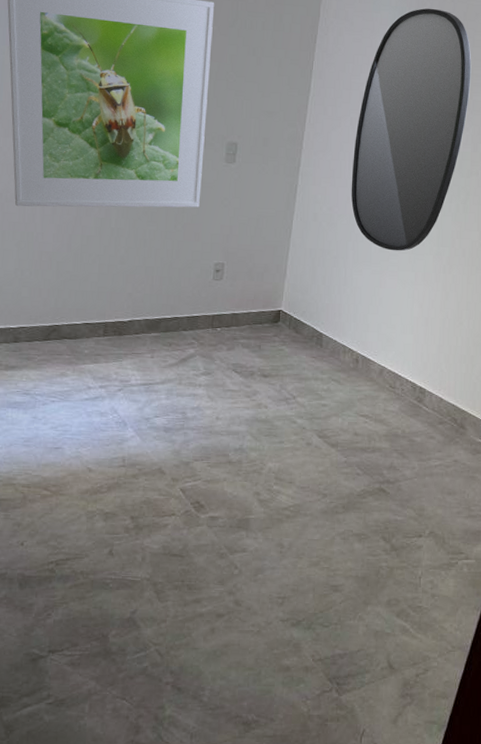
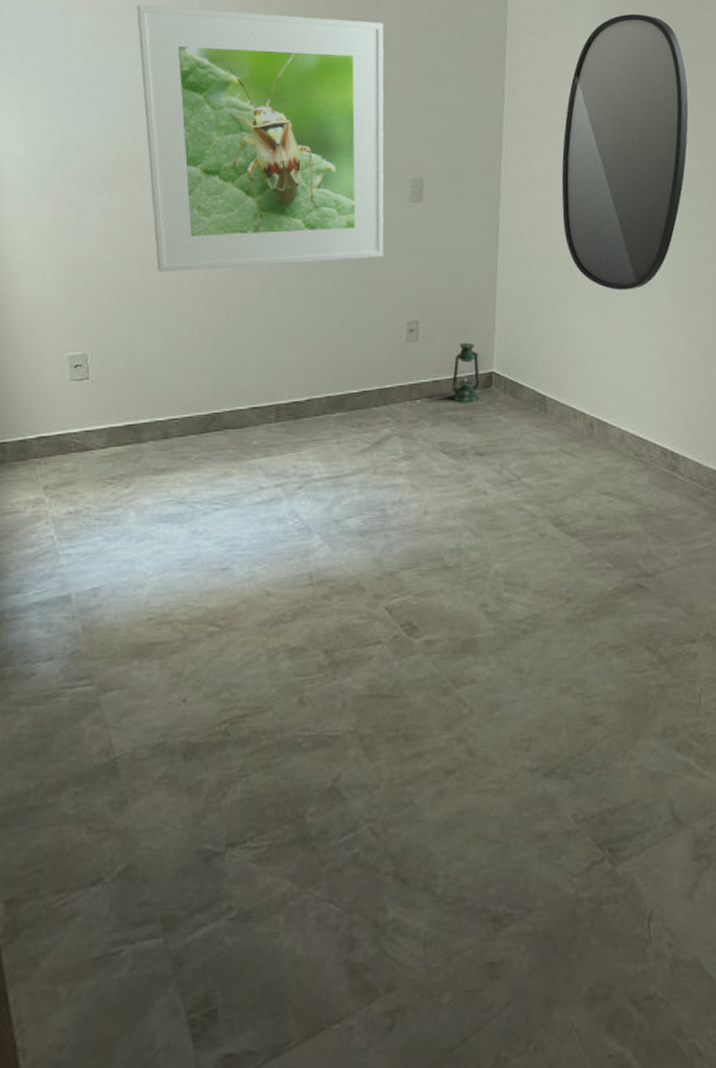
lantern: none [246,283,273,334] -> present [451,341,482,403]

